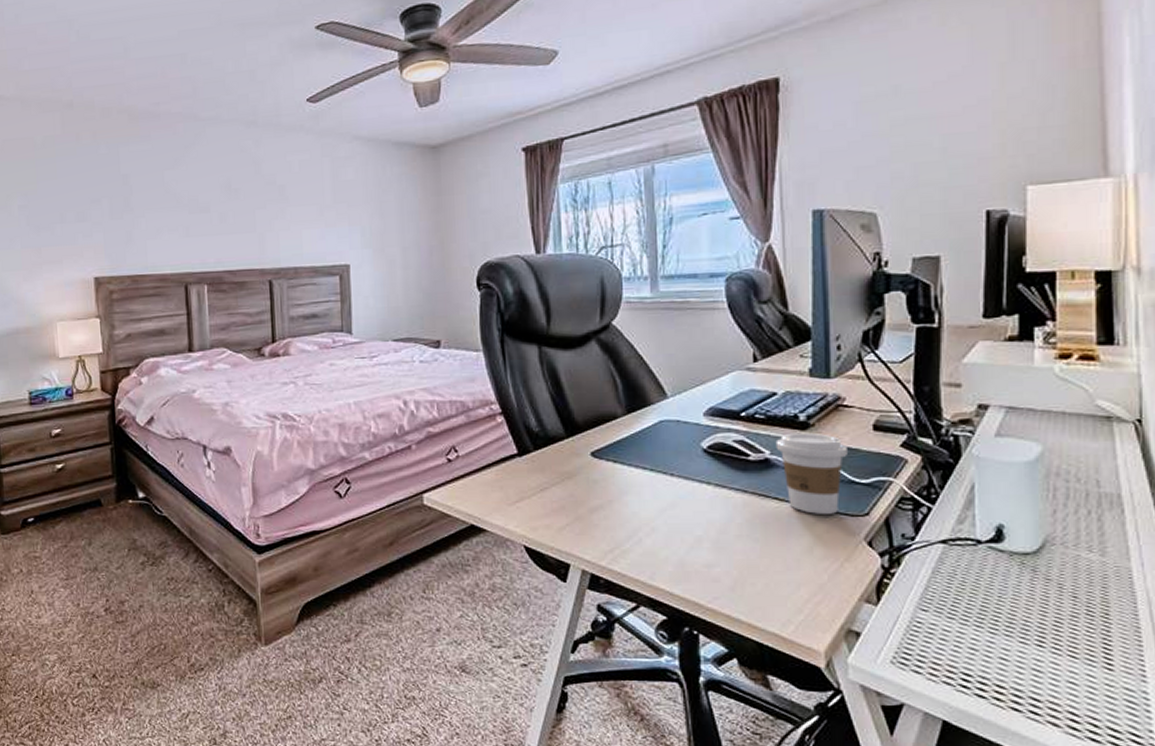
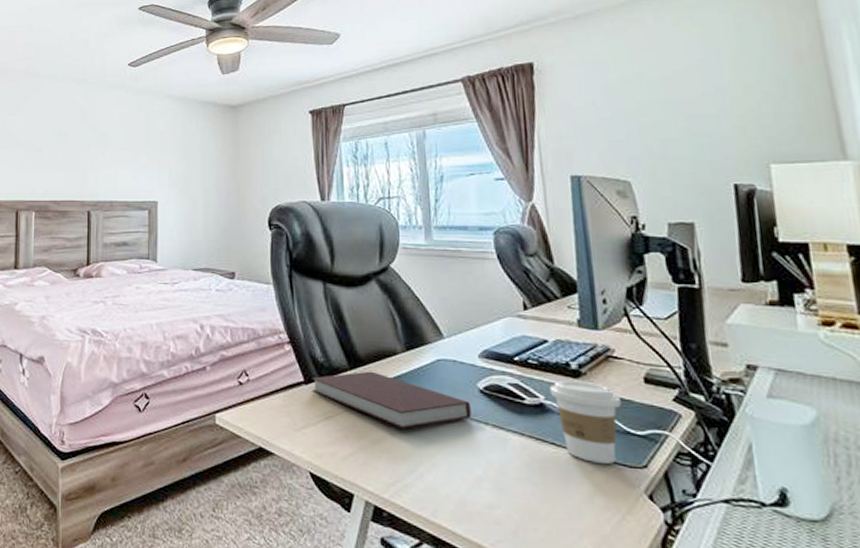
notebook: none [526,438,693,495] -> present [312,371,471,429]

